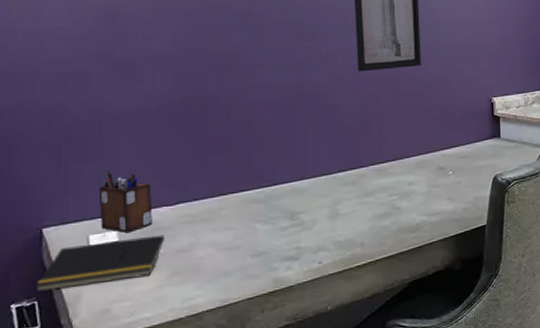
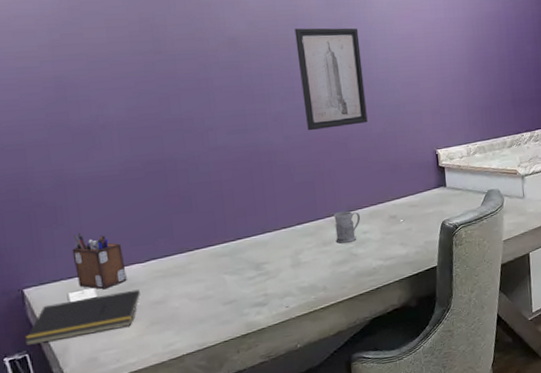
mug: none [378,159,407,195] -> present [334,211,361,244]

